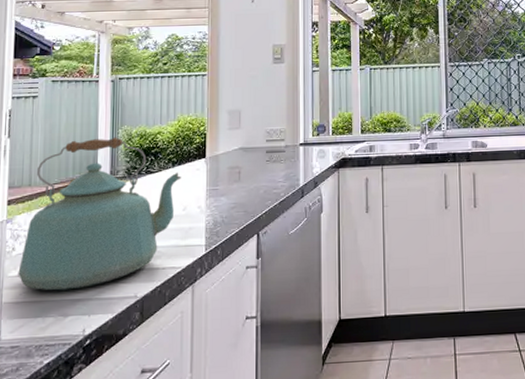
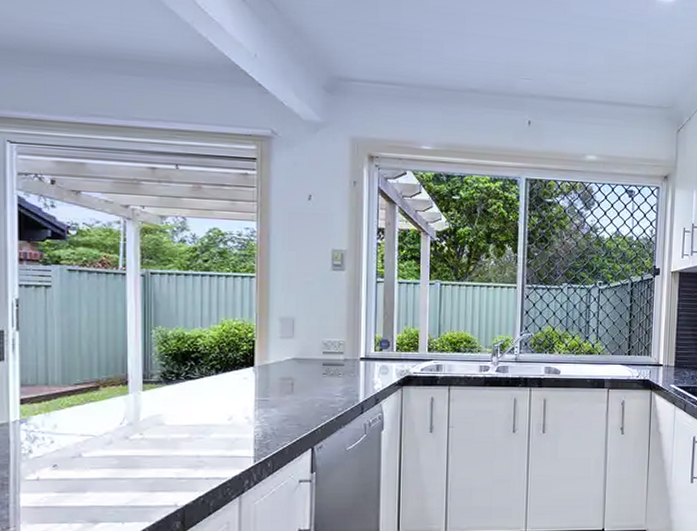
kettle: present [18,137,182,291] -> none [37,338,226,497]

